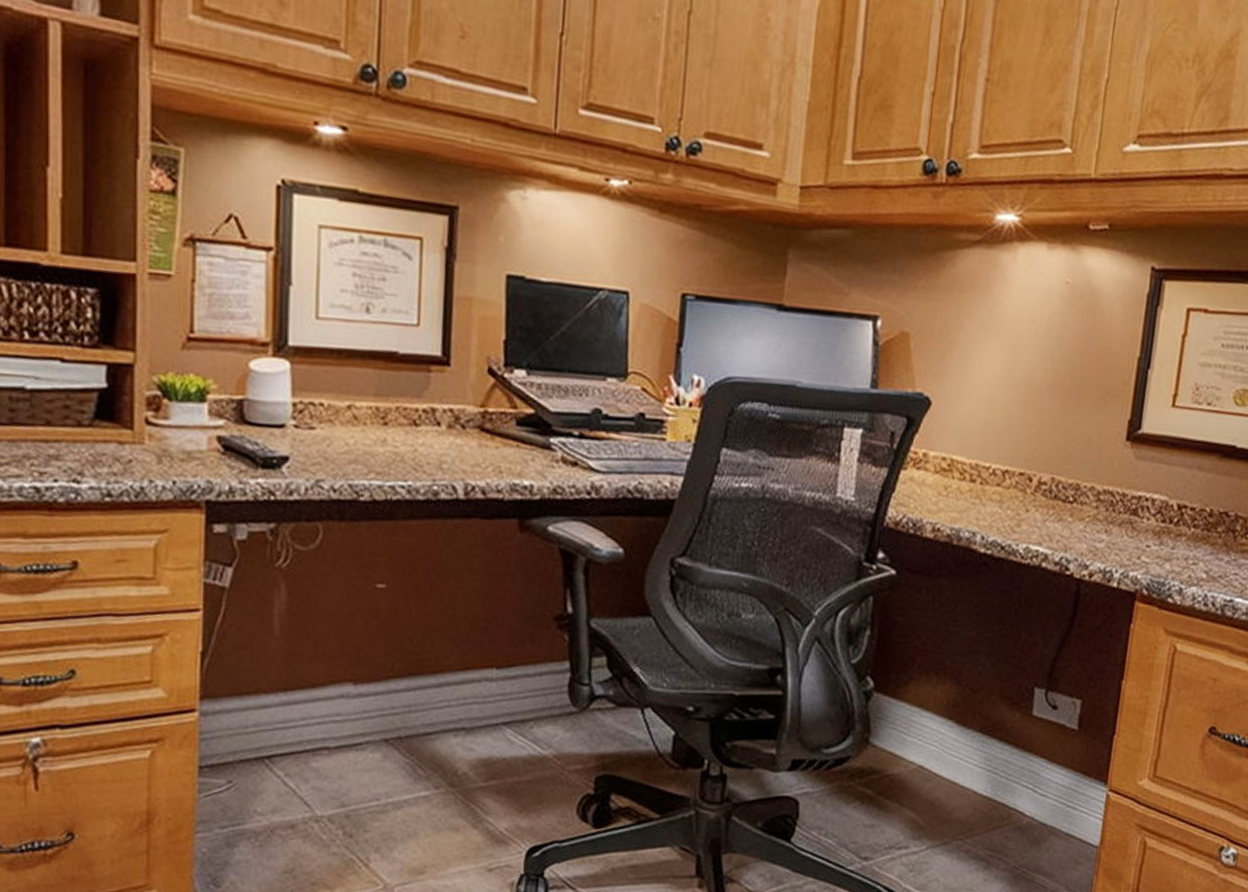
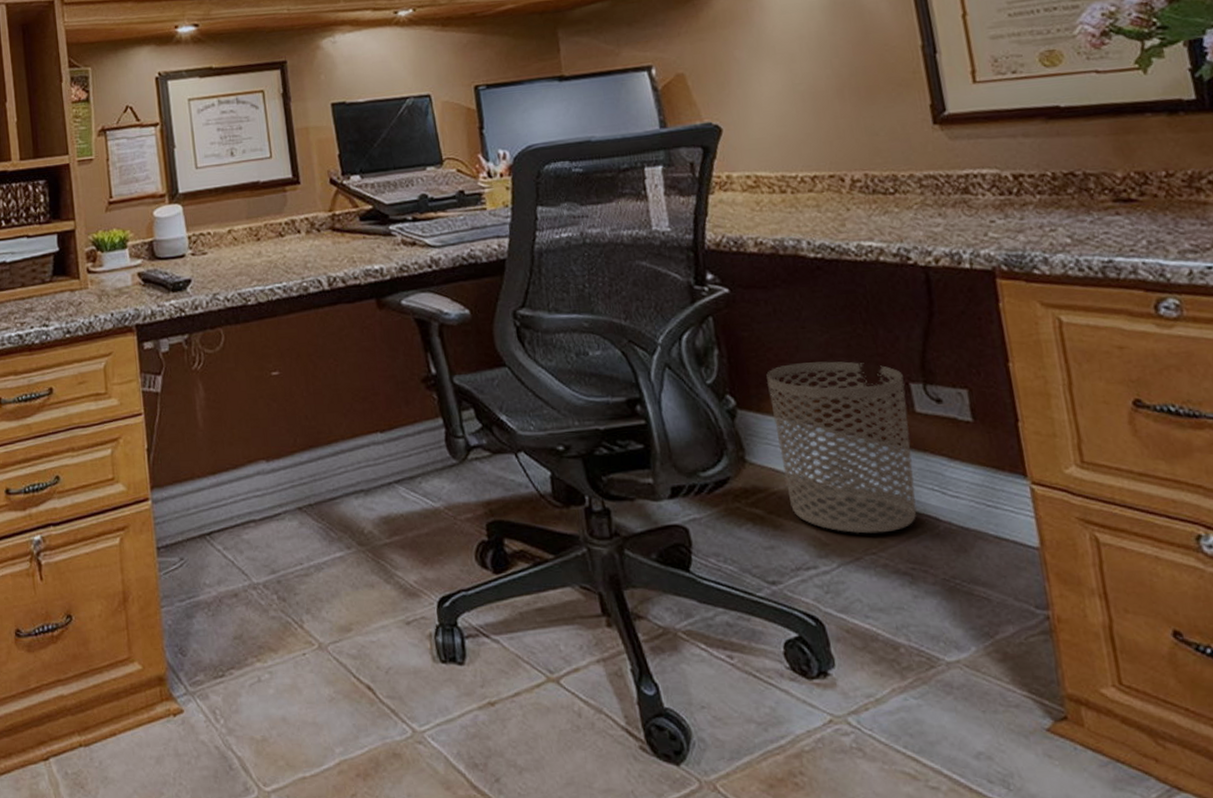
waste bin: none [899,654,1031,822] -> present [766,361,917,534]

